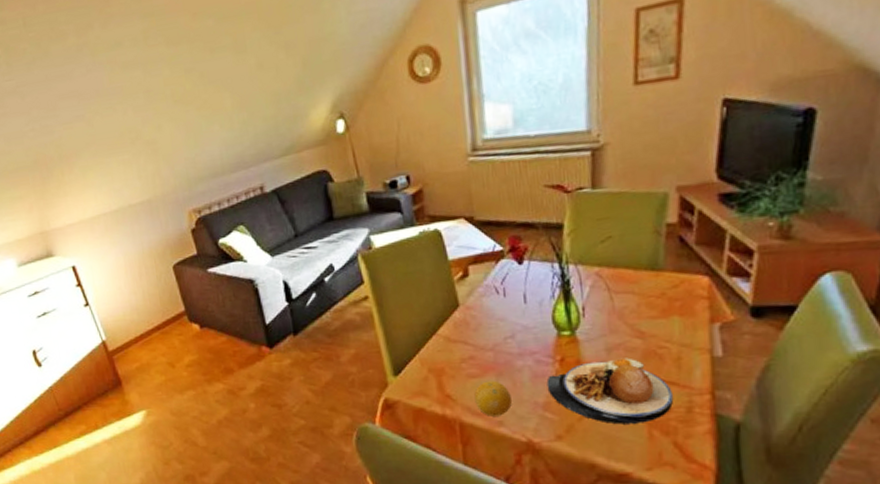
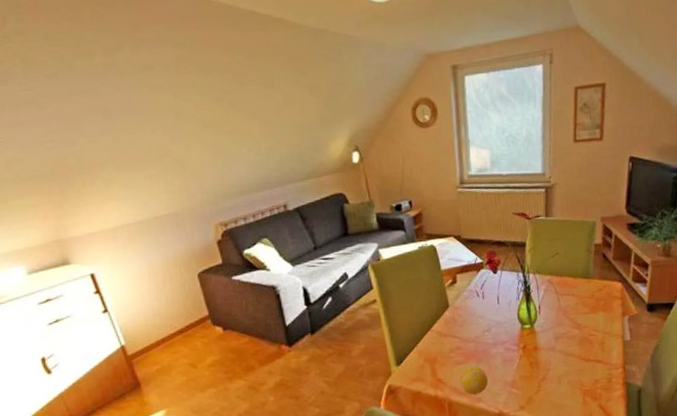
plate: present [546,358,673,425] -> none [513,343,599,395]

